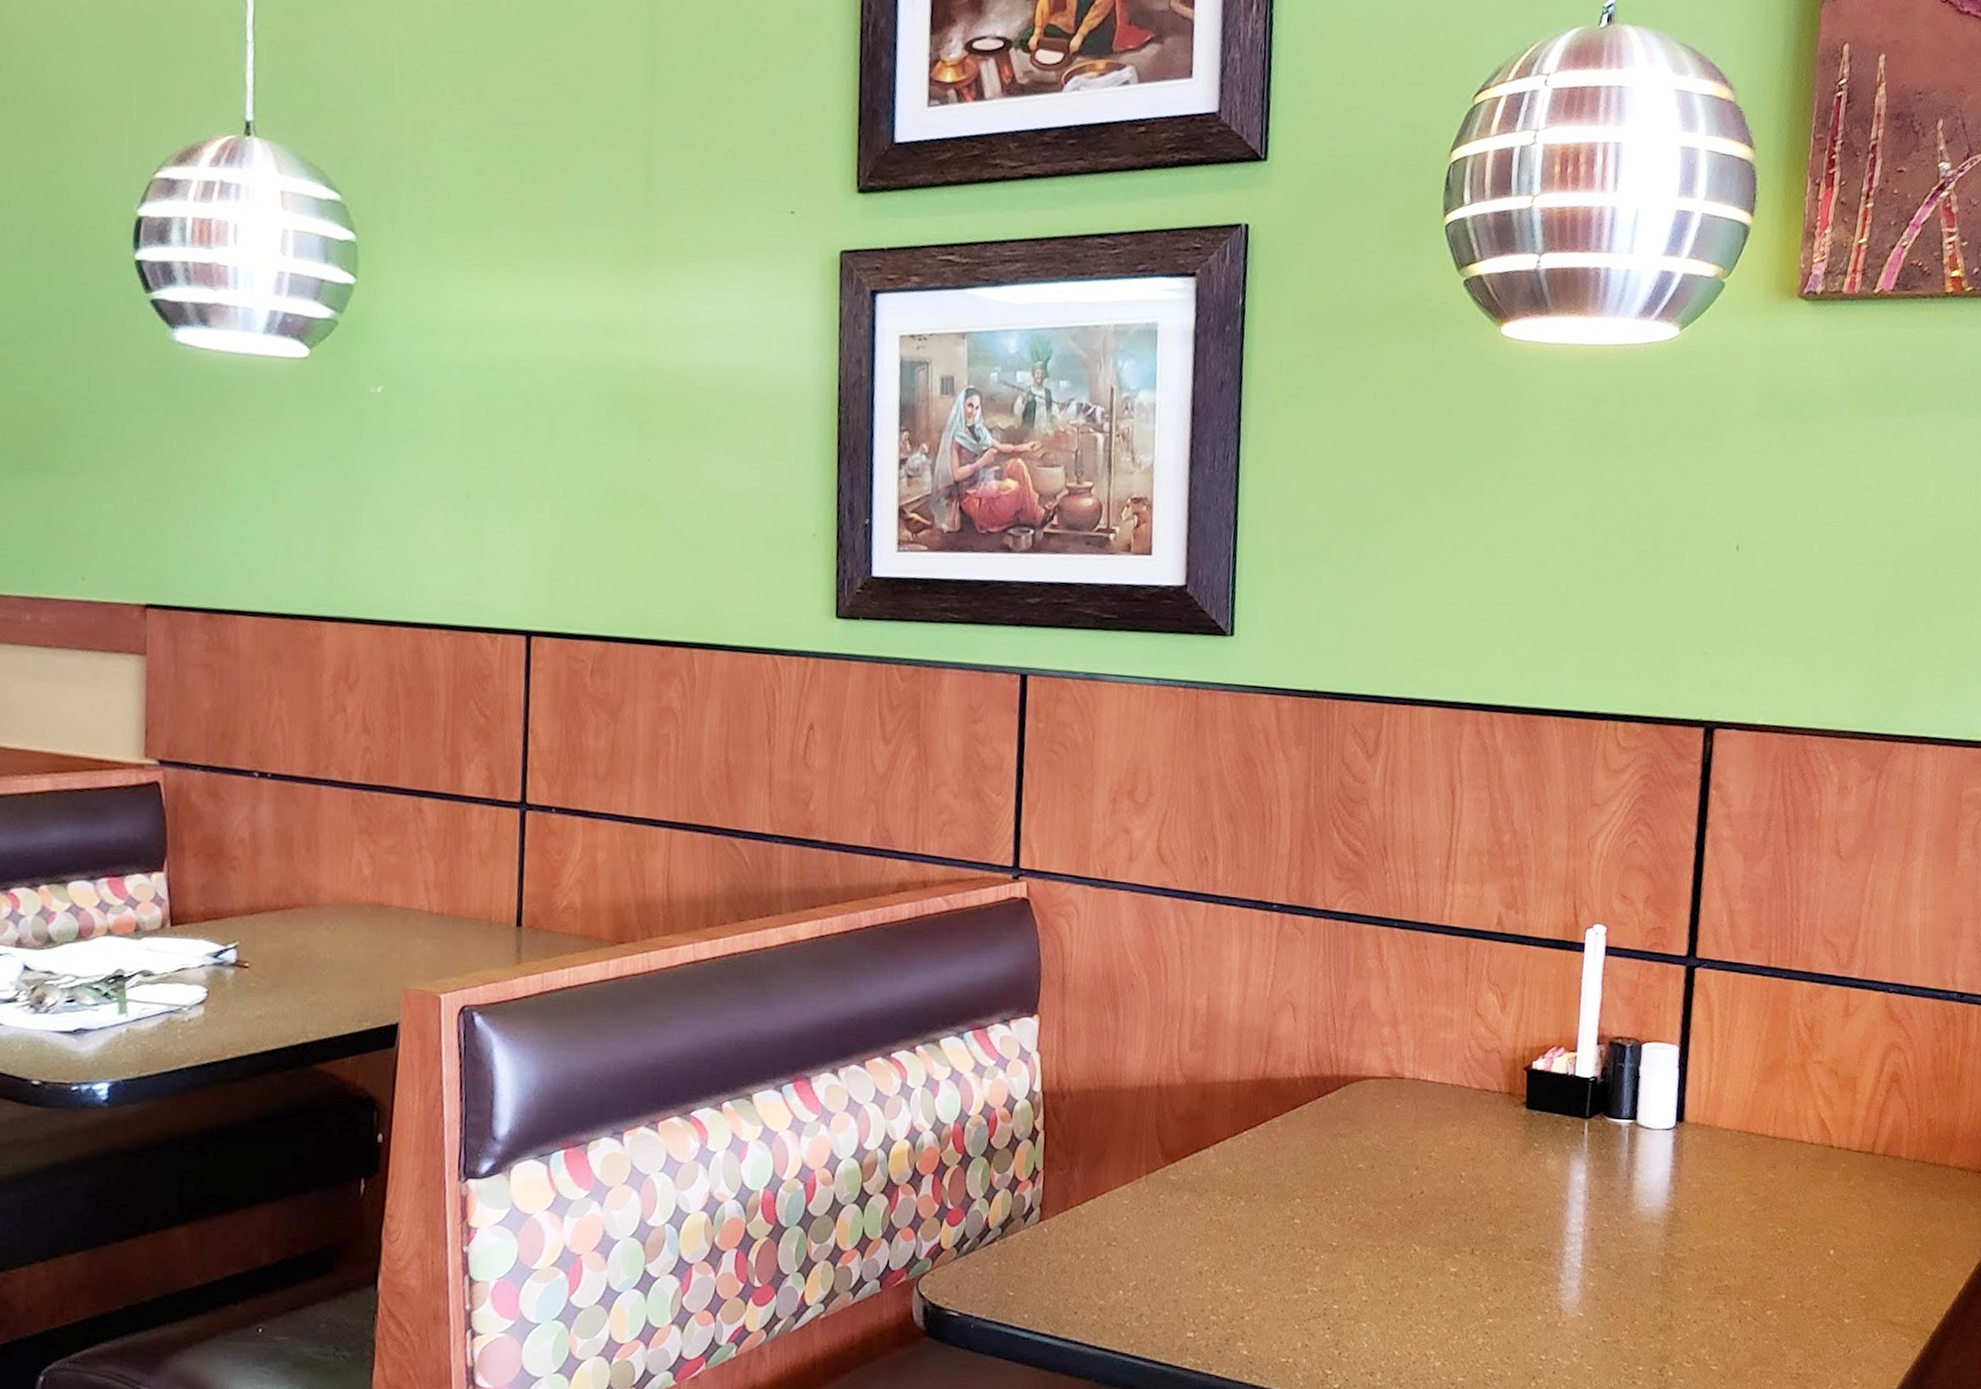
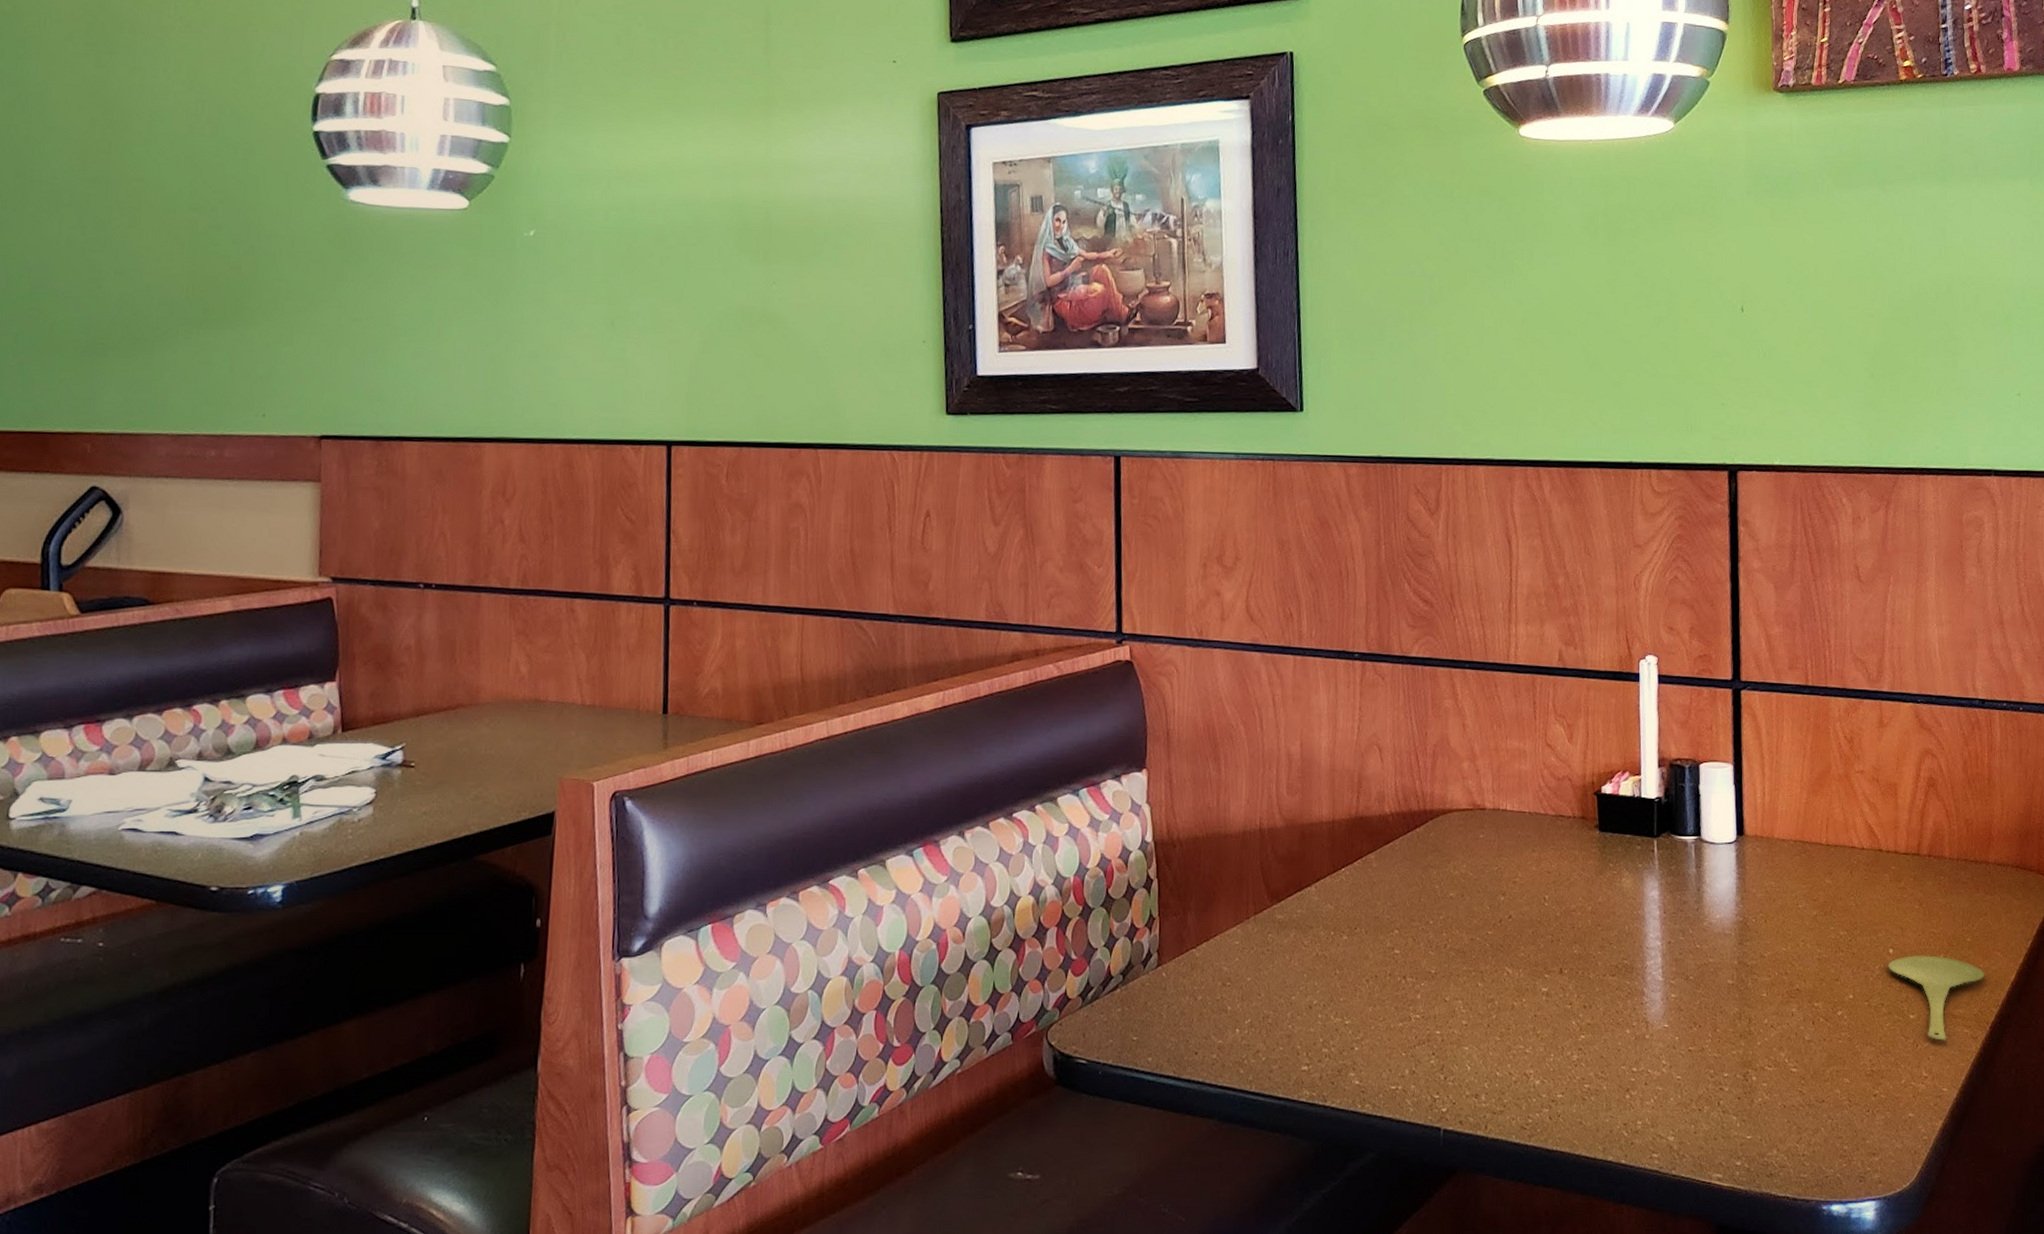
spoon: none [1826,1258,1931,1348] -> present [1888,955,1985,1041]

